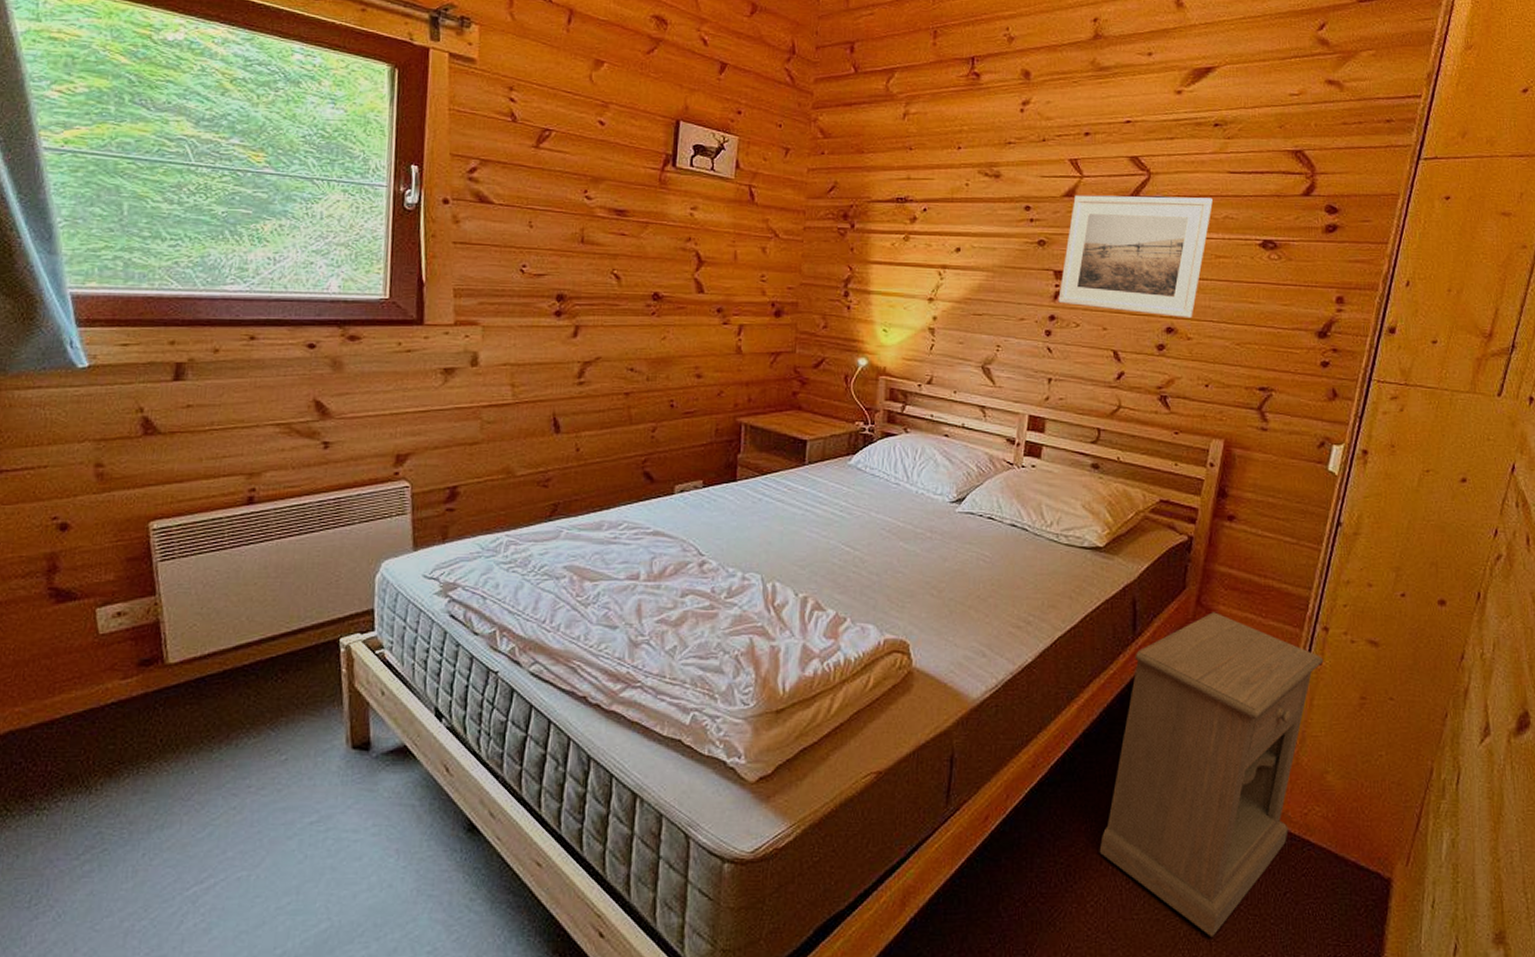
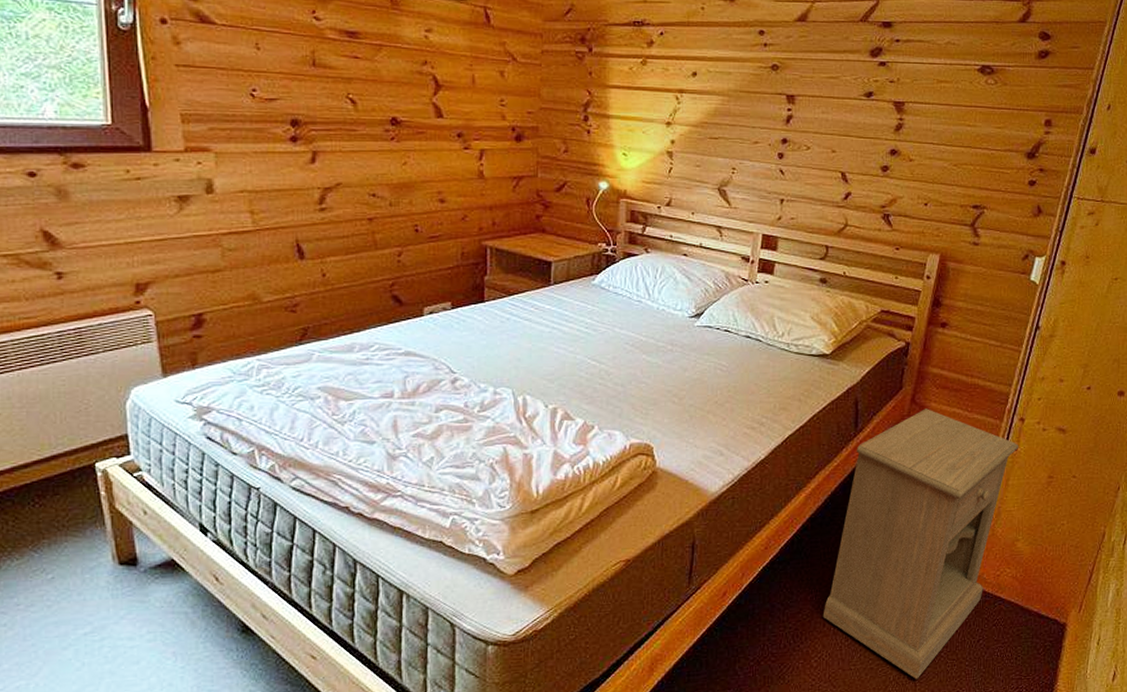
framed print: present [1058,195,1213,319] -> none [790,19,936,141]

